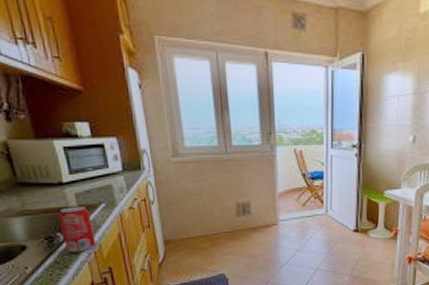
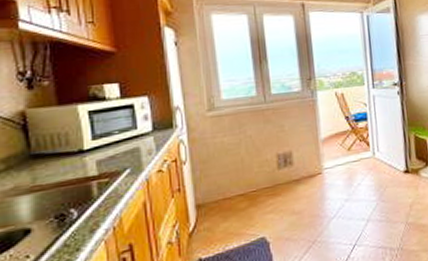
beverage can: present [58,206,96,253] -> none [74,174,116,232]

